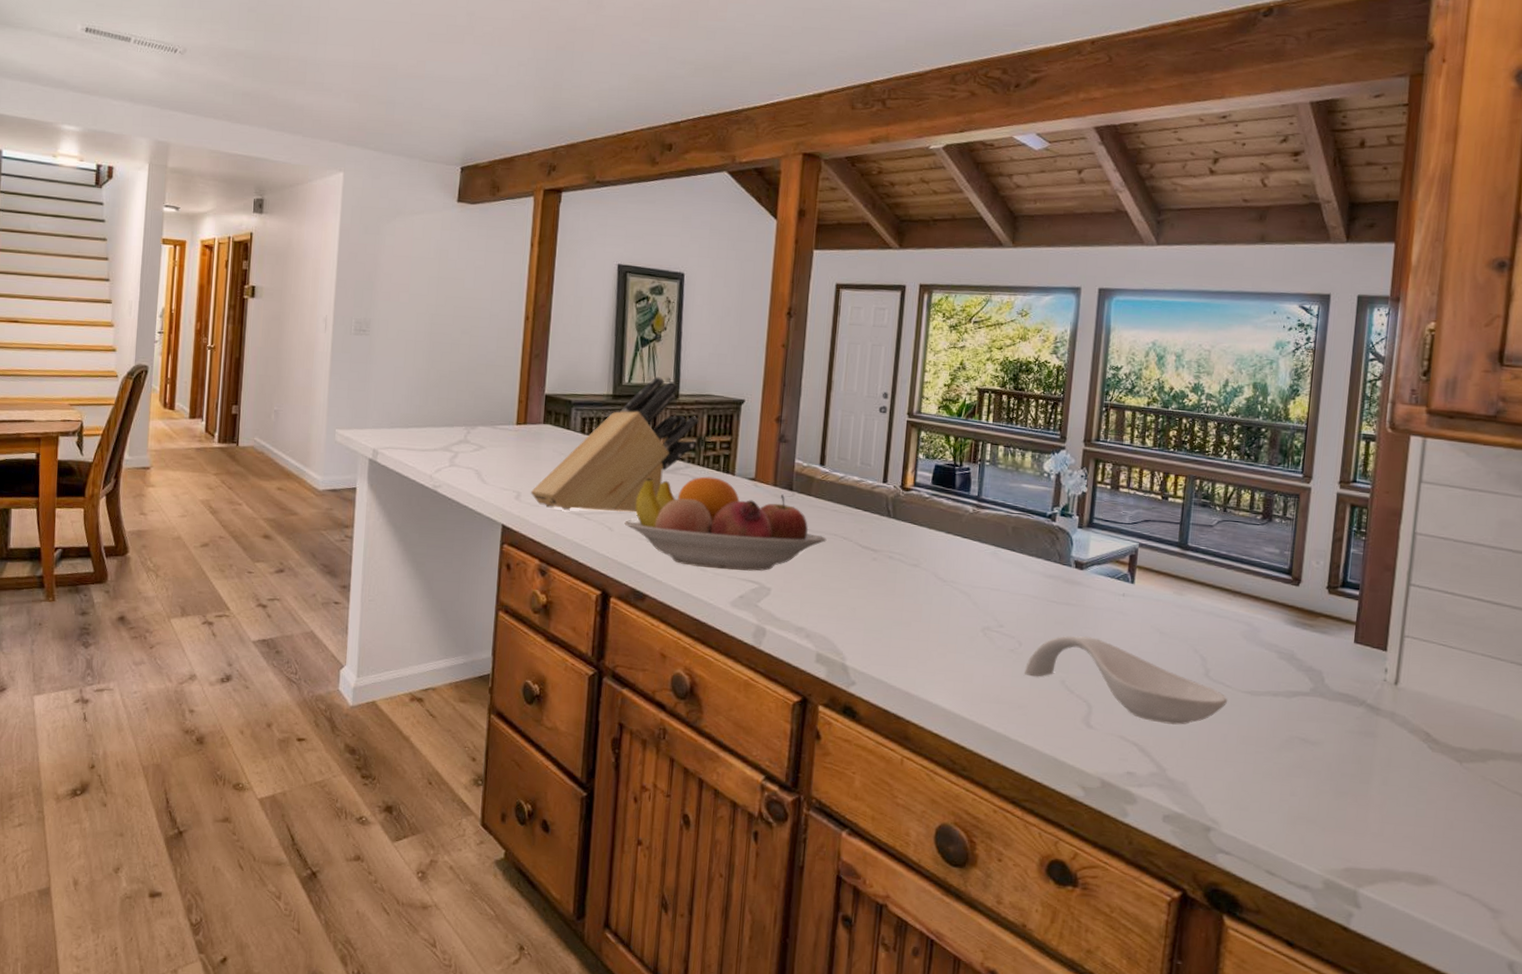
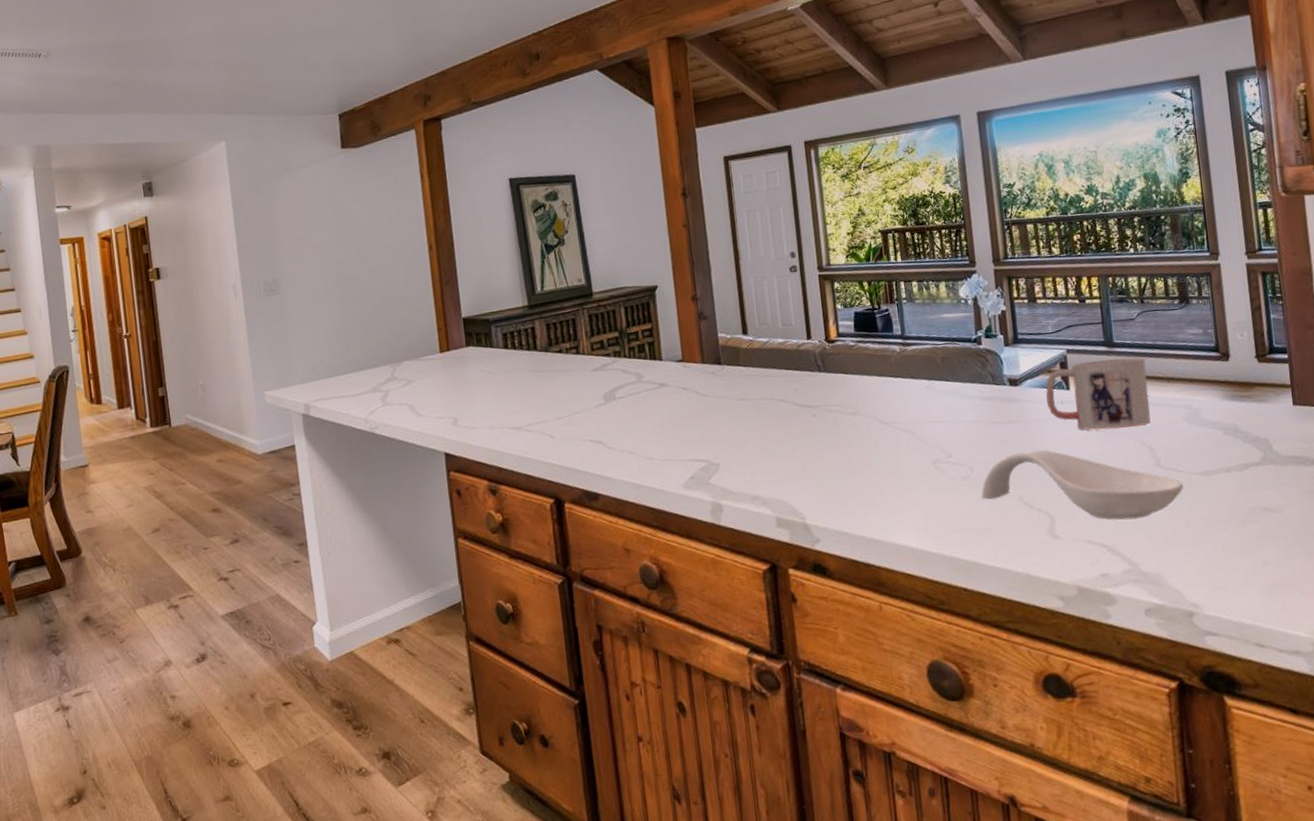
knife block: present [531,376,700,513] -> none [467,278,619,428]
fruit bowl: present [624,476,827,571] -> none [564,366,764,457]
mug: none [1108,559,1216,634] -> present [1046,357,1151,430]

